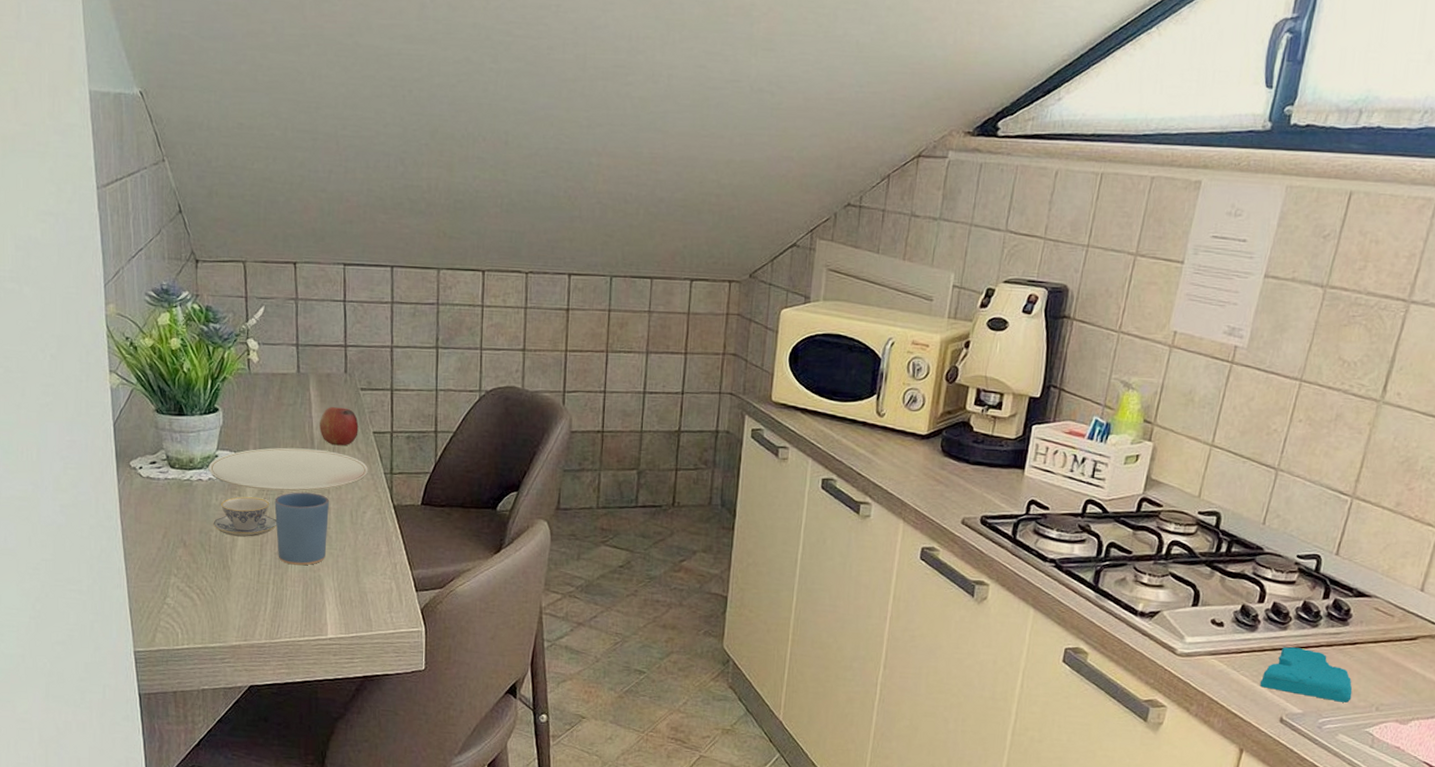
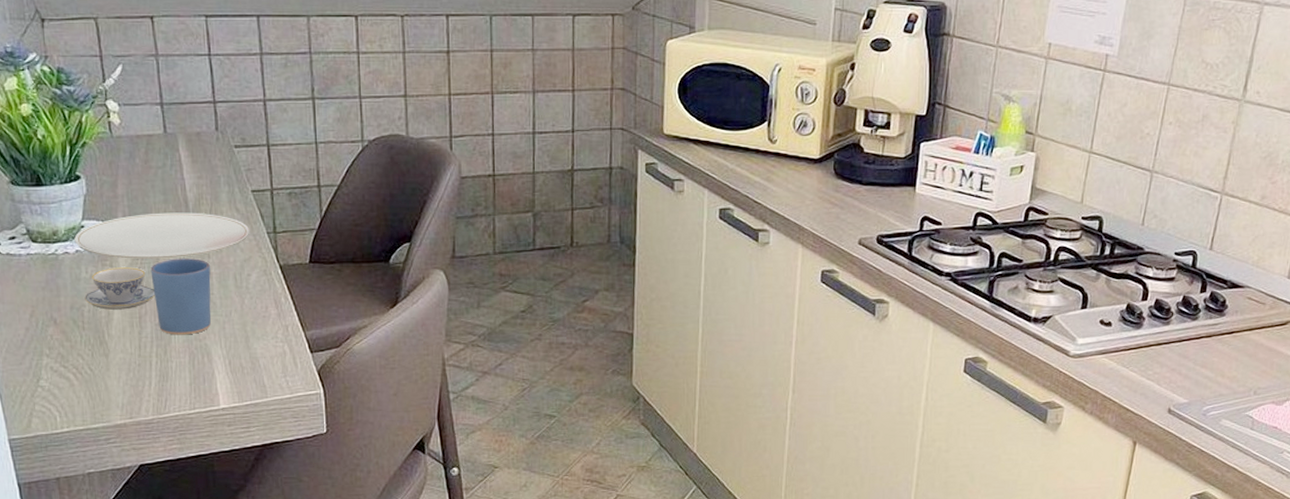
fruit: present [319,407,359,446] -> none [193,167,236,207]
sponge: present [1260,647,1353,703] -> none [1148,341,1232,389]

